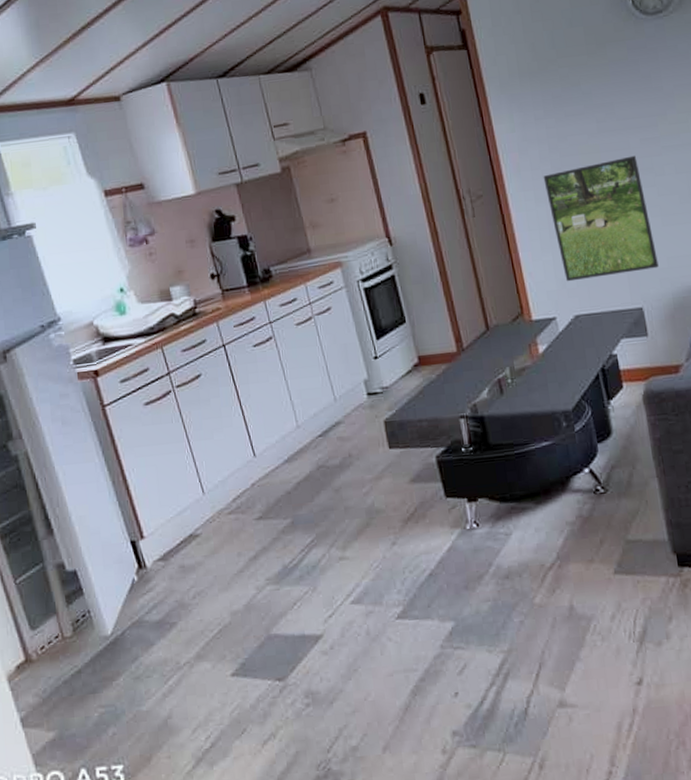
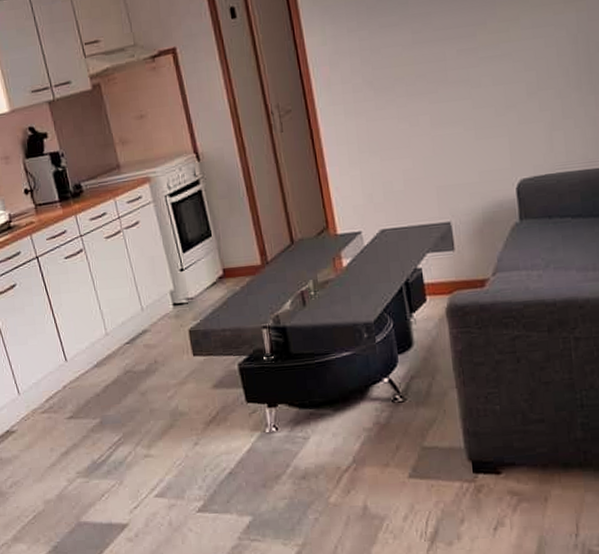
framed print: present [543,155,659,282] -> none [354,67,469,197]

